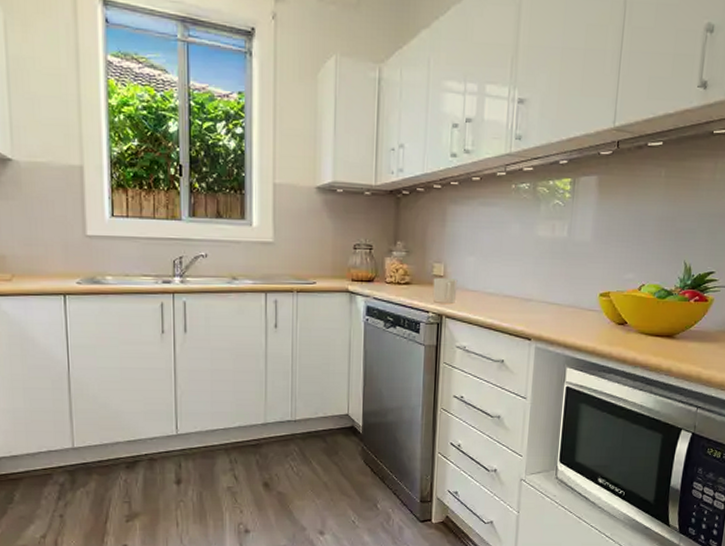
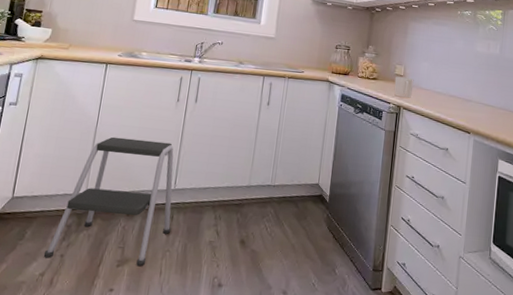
step stool: none [40,382,181,520] -> present [43,137,174,267]

